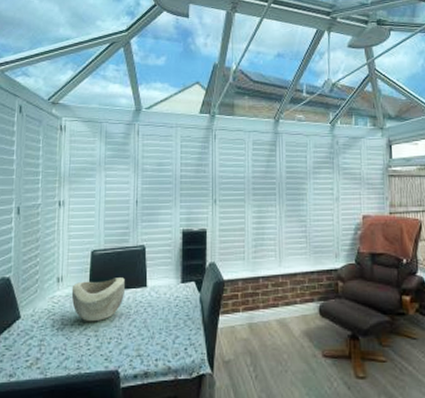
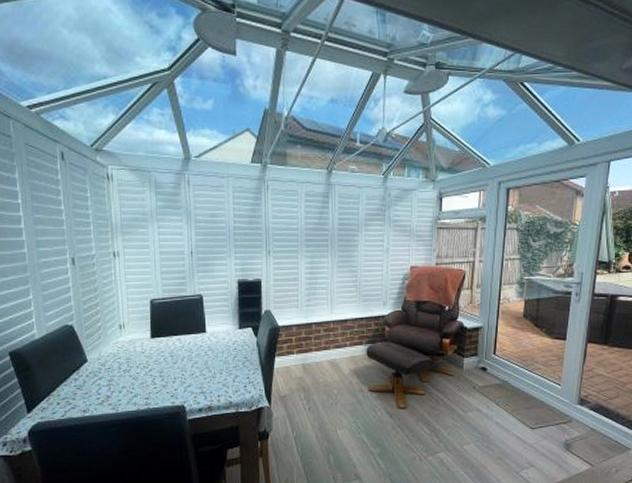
decorative bowl: present [71,277,125,322] -> none [134,324,185,365]

